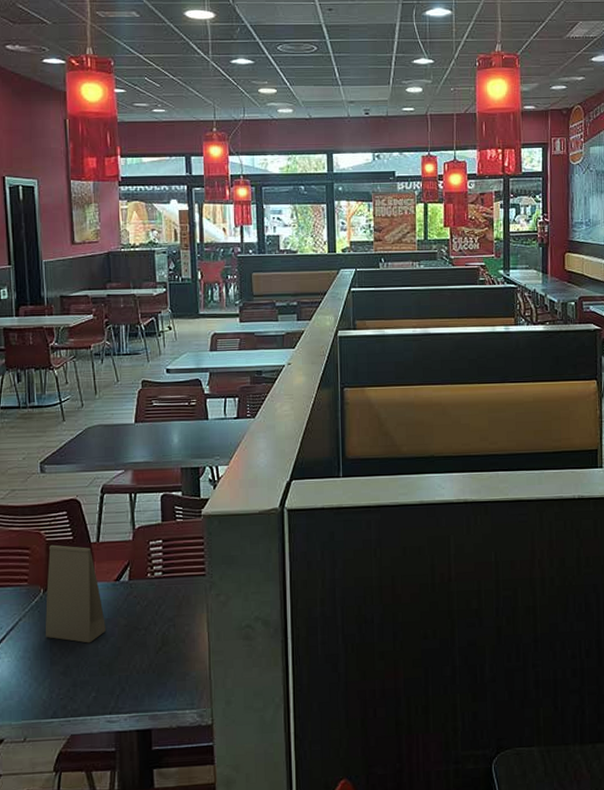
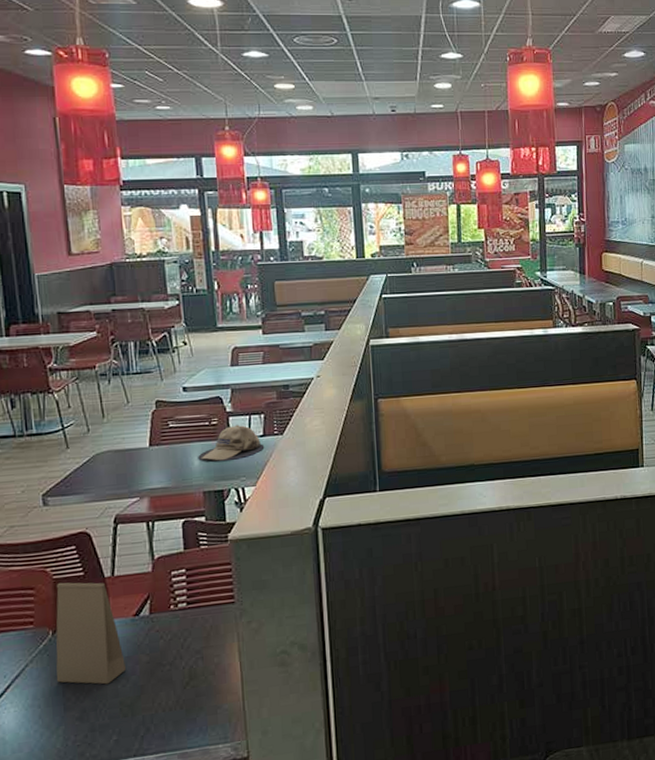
baseball cap: none [177,406,238,441] -> present [198,424,265,463]

